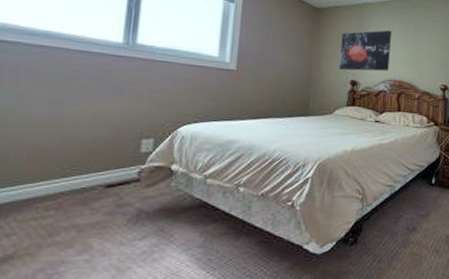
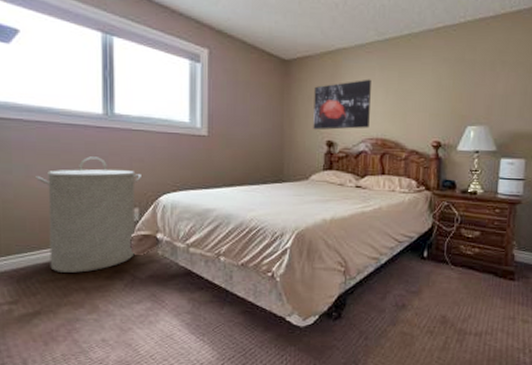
laundry hamper: none [30,85,160,209] -> present [36,156,141,273]

